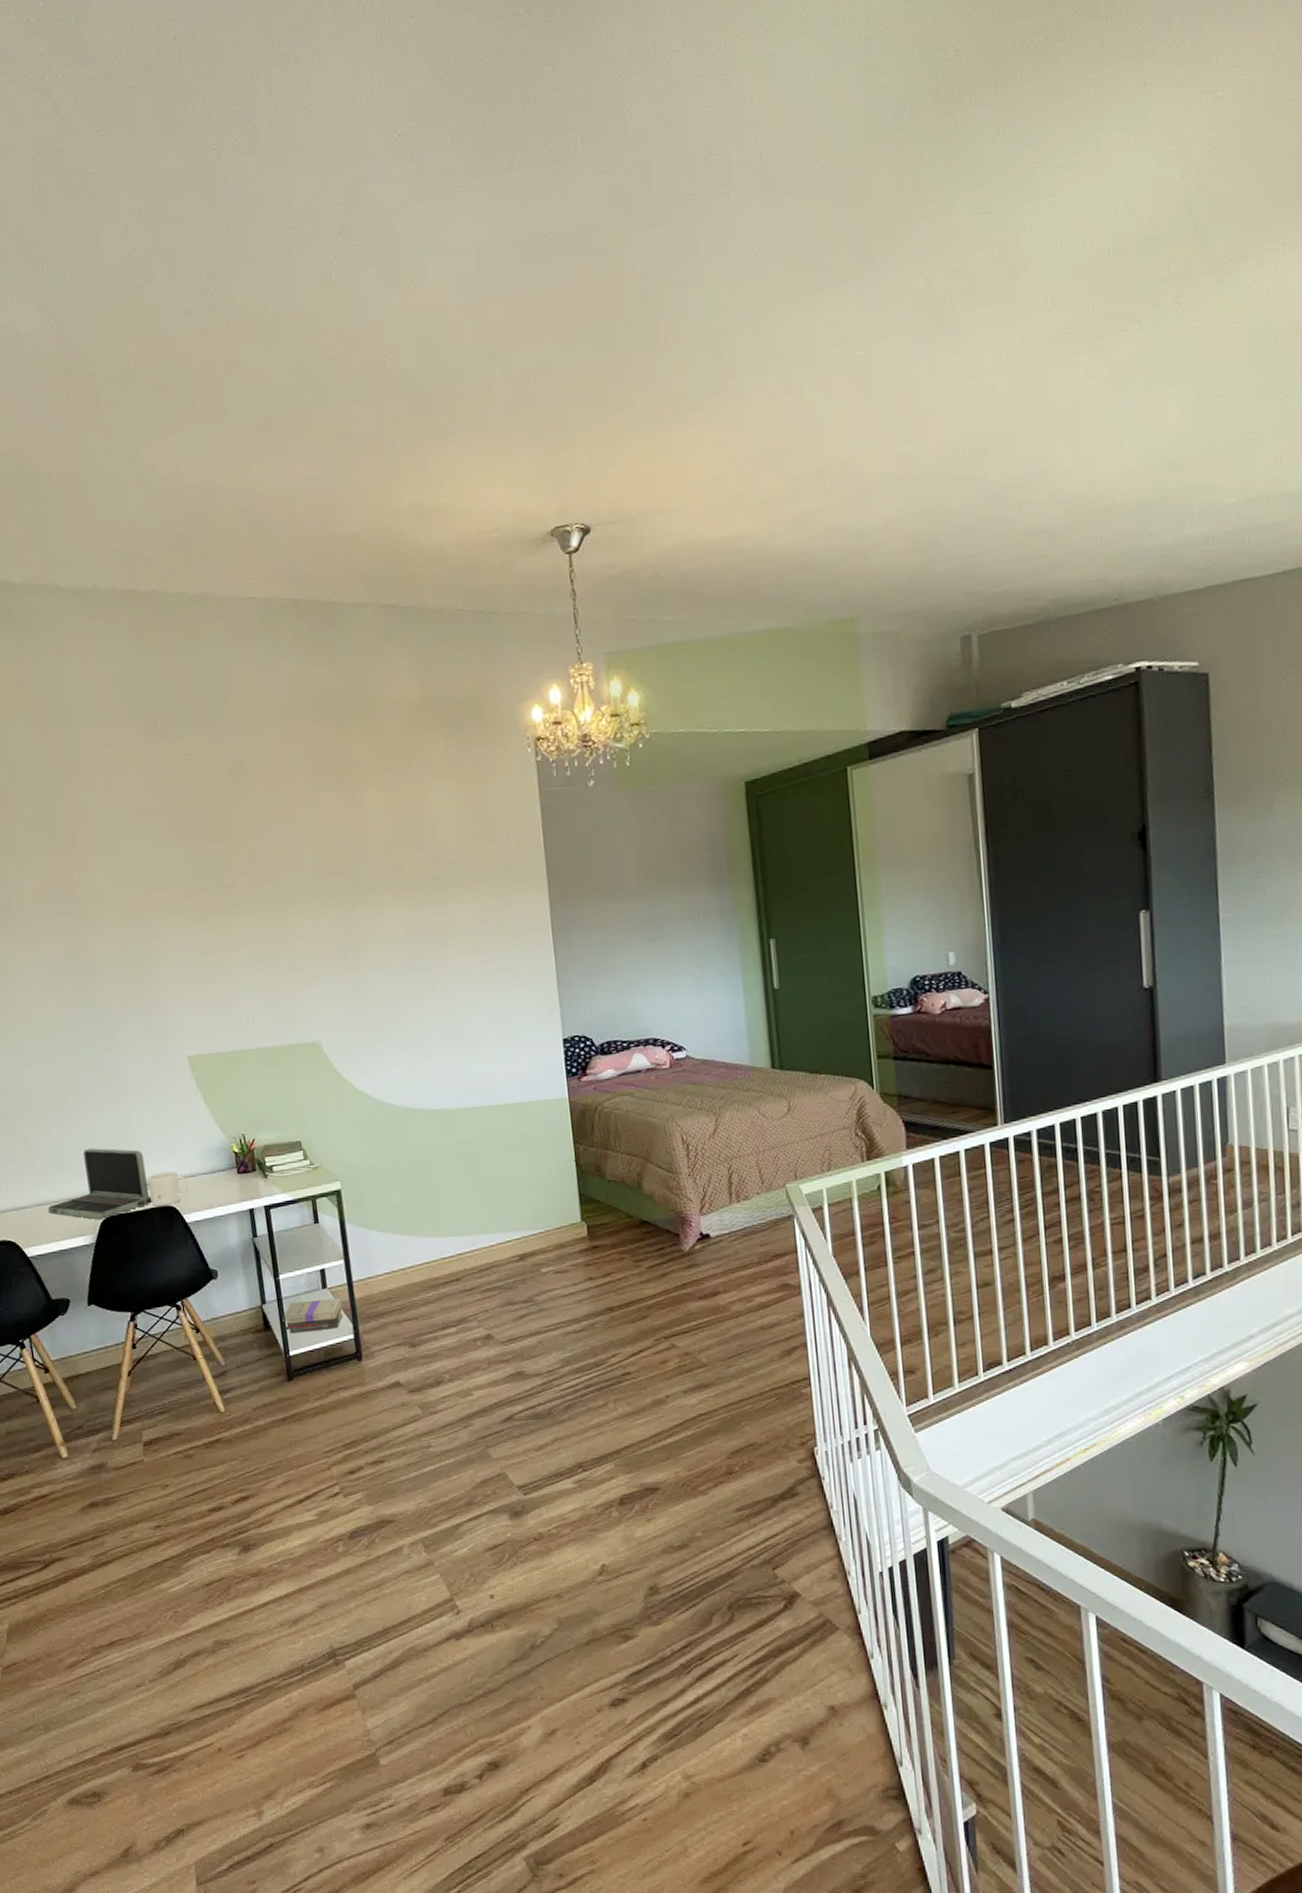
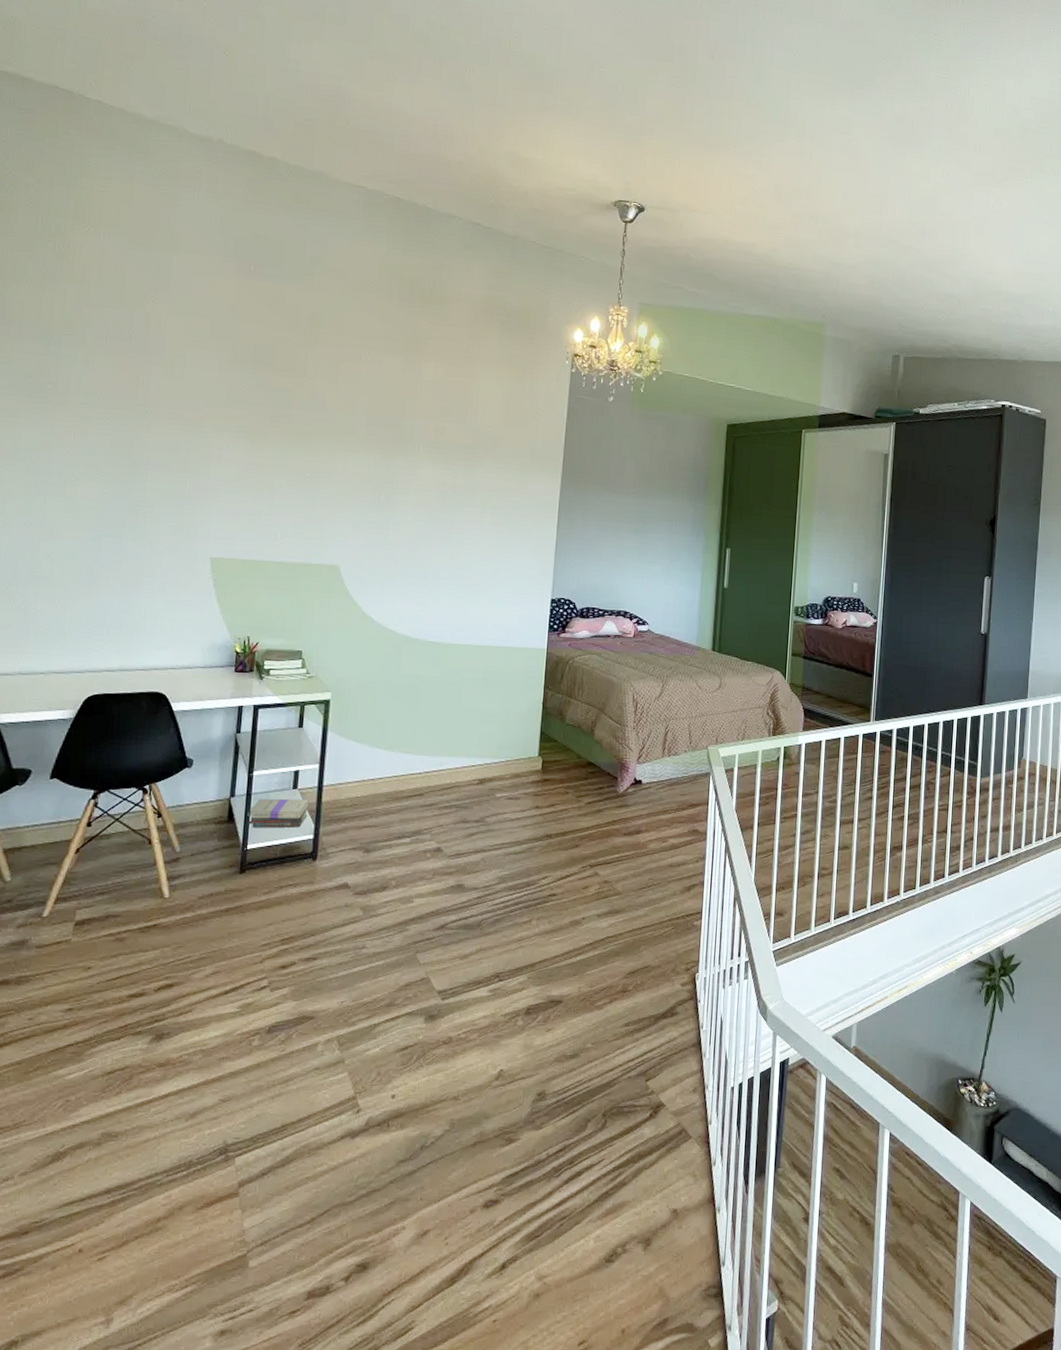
laptop: present [48,1147,152,1220] -> none [32,626,144,697]
mug: present [147,1171,188,1207] -> none [142,659,183,693]

